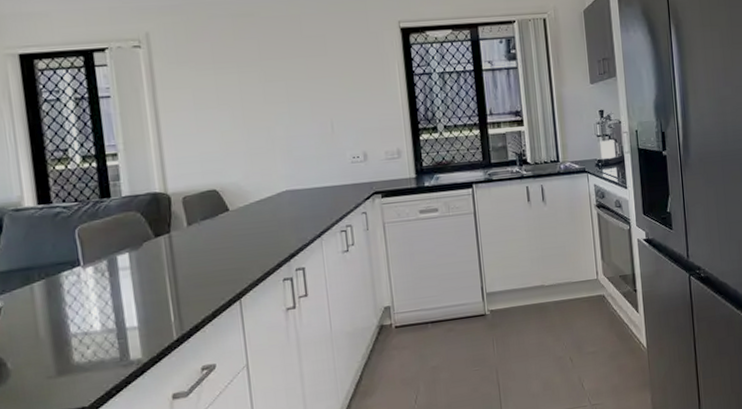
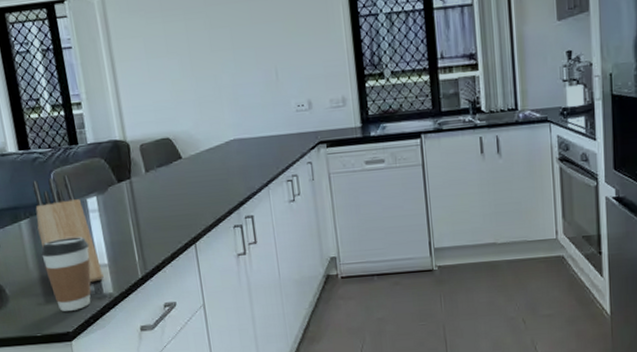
knife block: none [51,231,132,349] -> present [32,175,104,283]
coffee cup: none [56,297,117,384] -> present [41,237,91,312]

